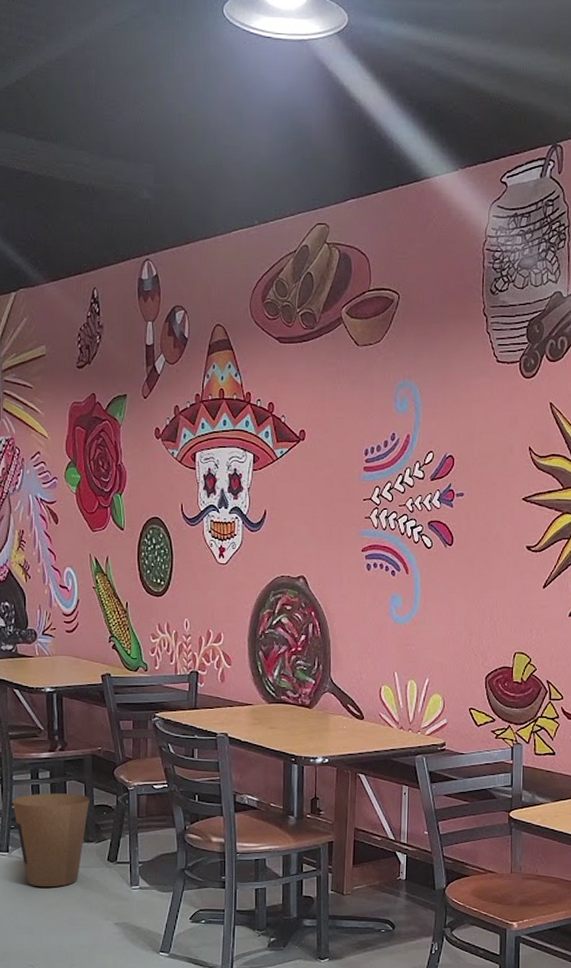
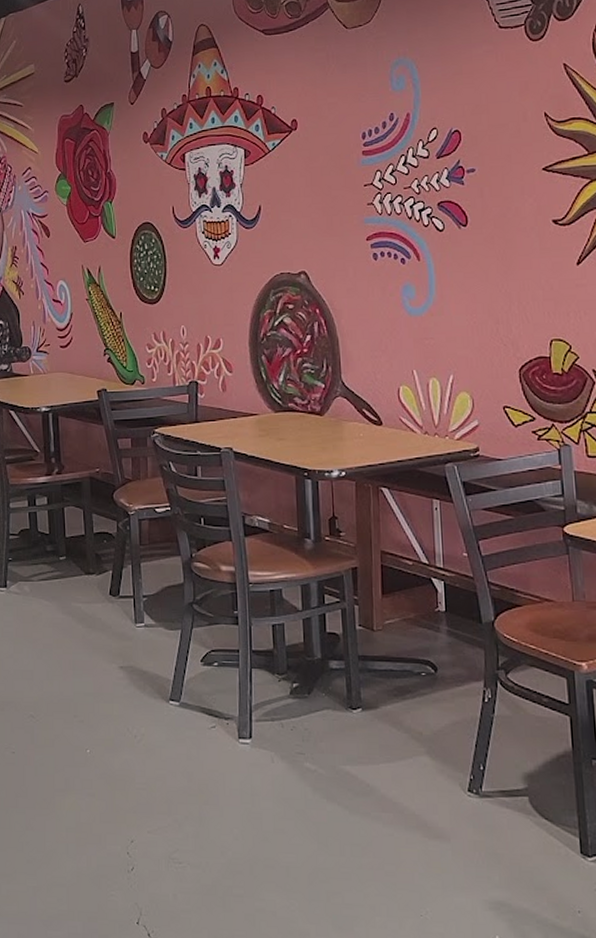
trash can: present [12,793,90,888] -> none [9,521,90,626]

